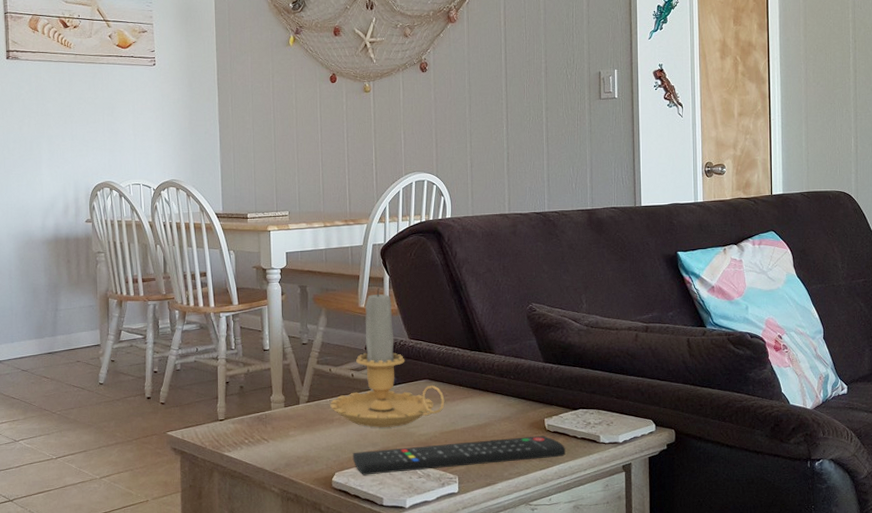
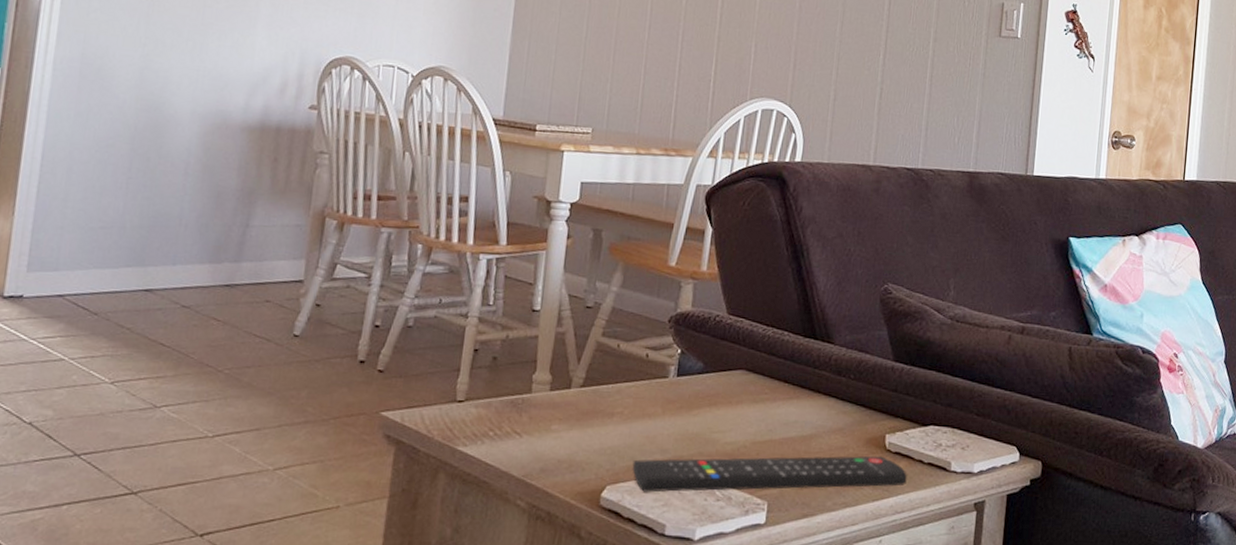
candle: present [330,288,445,428] -> none [612,243,763,430]

